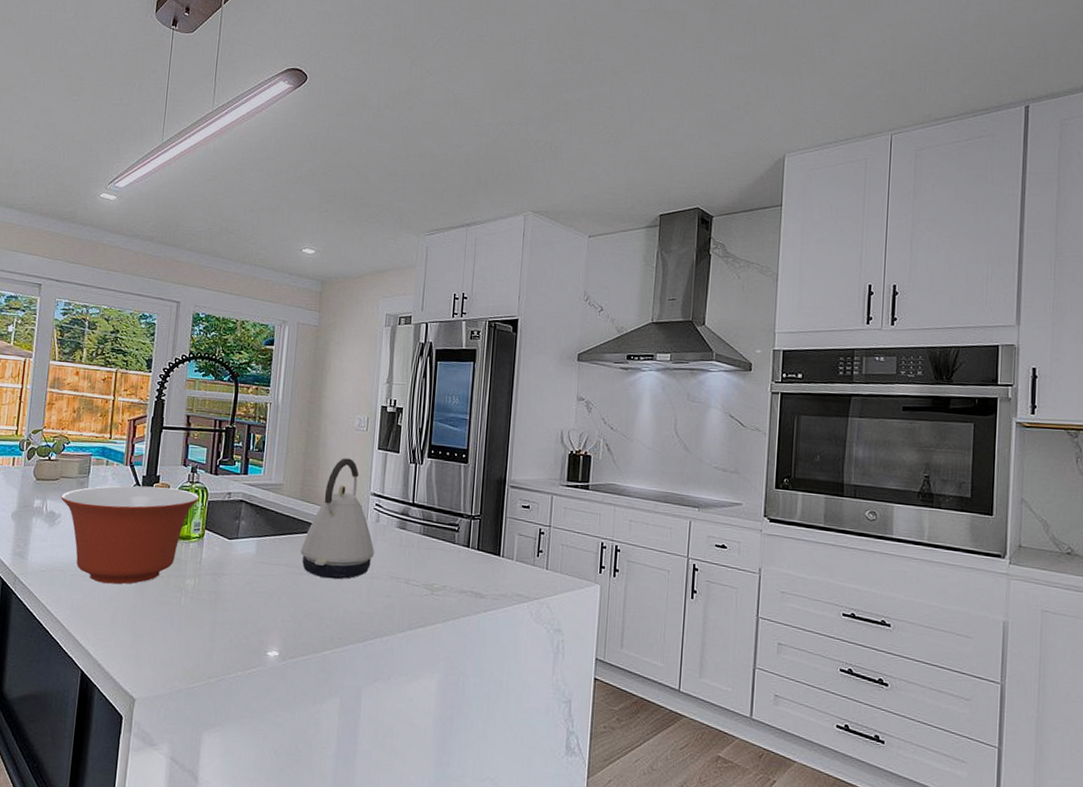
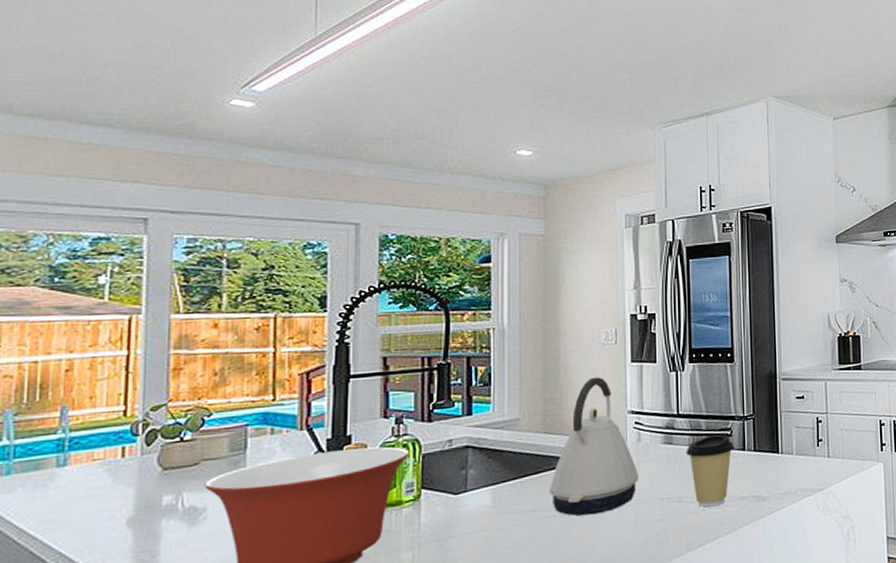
coffee cup: none [416,527,460,594] -> present [686,434,735,508]

